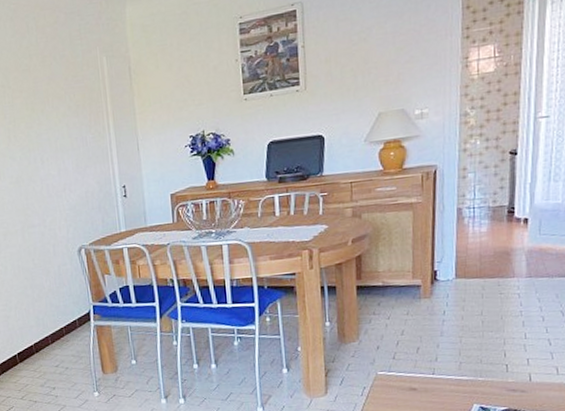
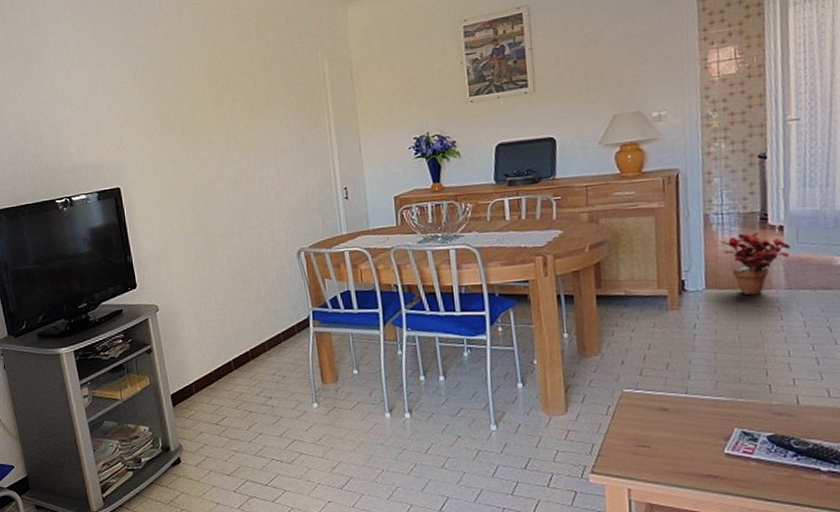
potted plant: none [471,225,533,284] -> present [721,233,791,296]

